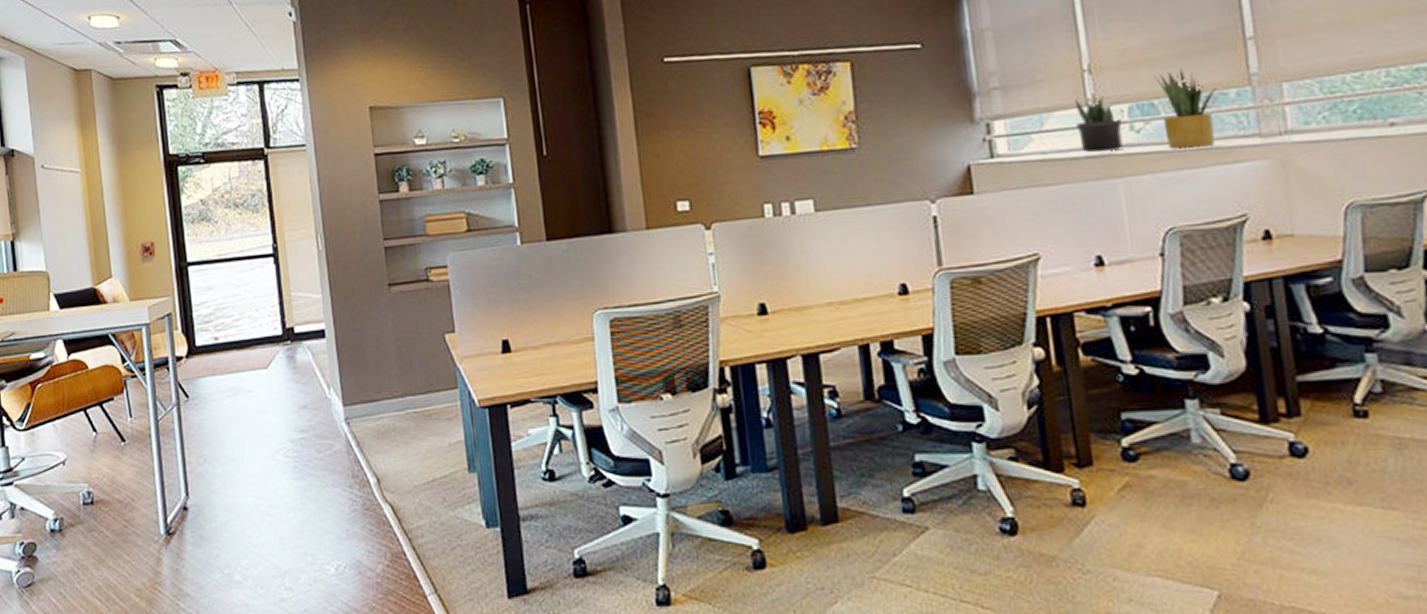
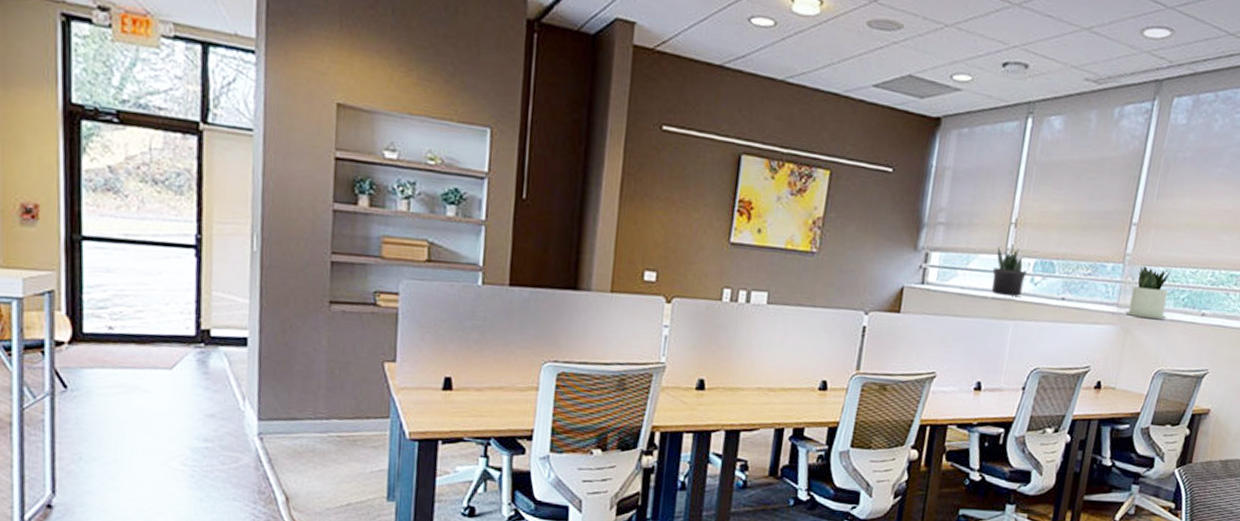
planter: present [1154,68,1217,150] -> none [1053,237,1101,308]
planter: none [1273,79,1338,145] -> present [1124,266,1171,320]

